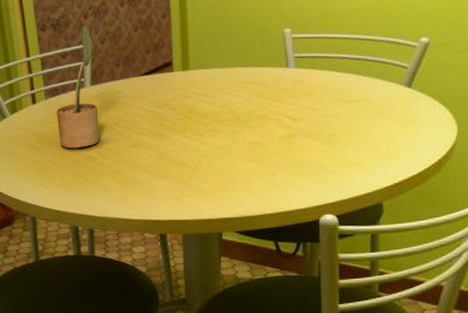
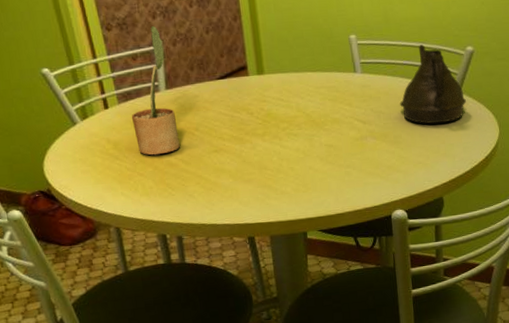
teapot: none [336,37,417,122] -> present [400,45,466,124]

